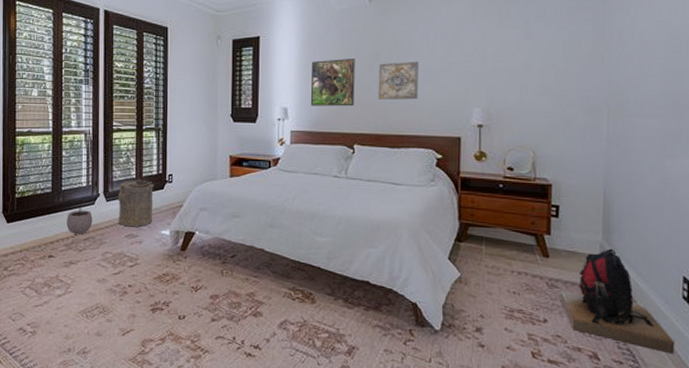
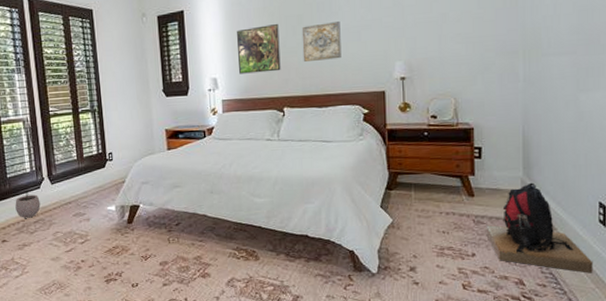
laundry hamper: present [117,179,155,227] -> none [61,160,98,207]

